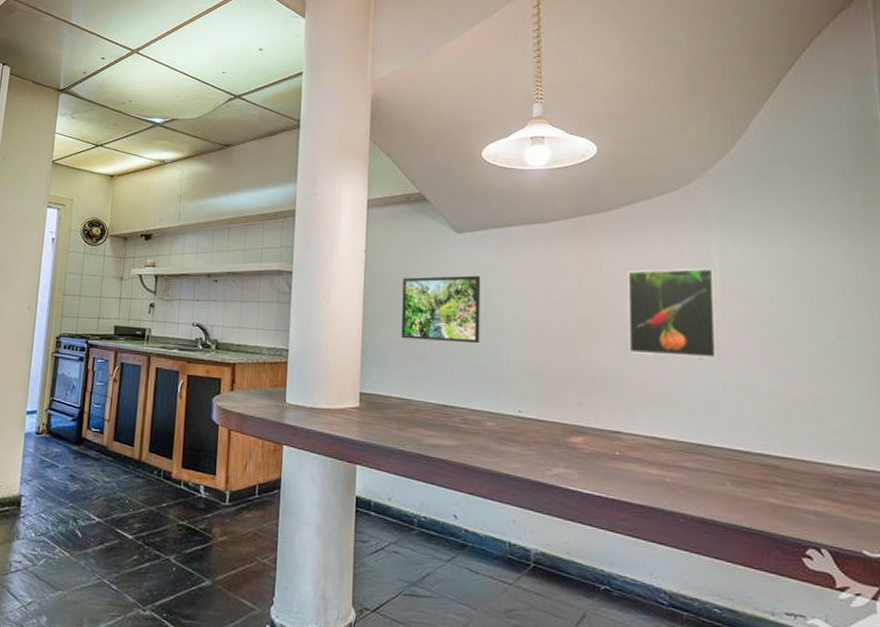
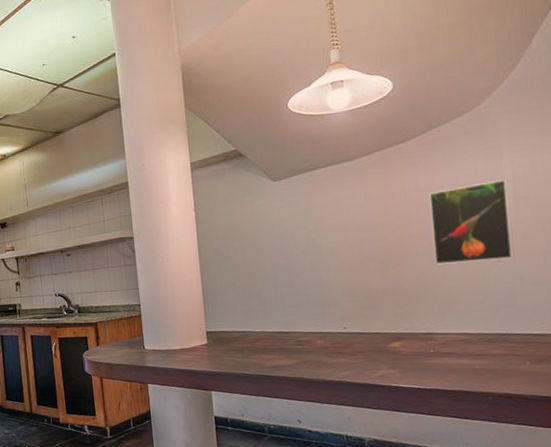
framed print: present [401,275,481,344] -> none [231,216,304,281]

